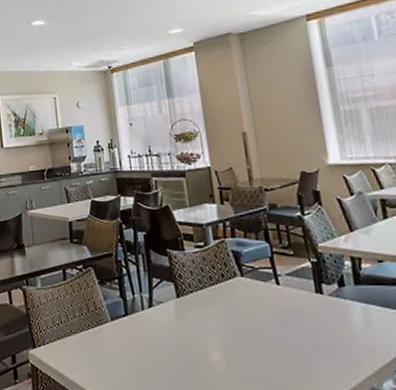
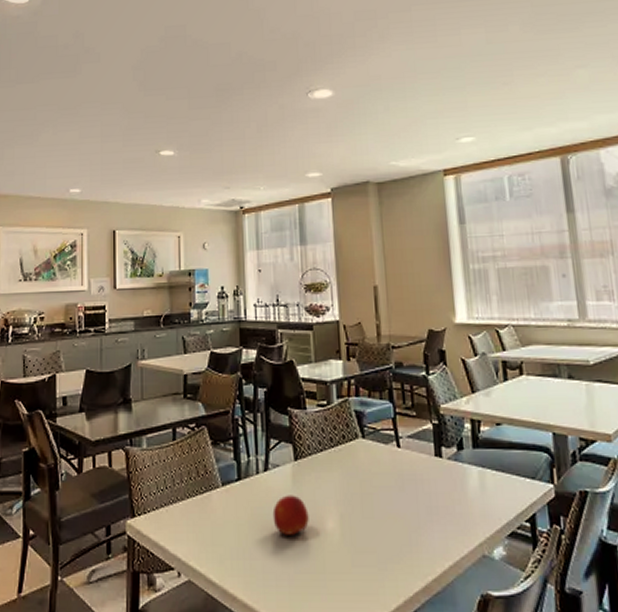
fruit: none [159,329,195,367] -> present [272,495,309,537]

